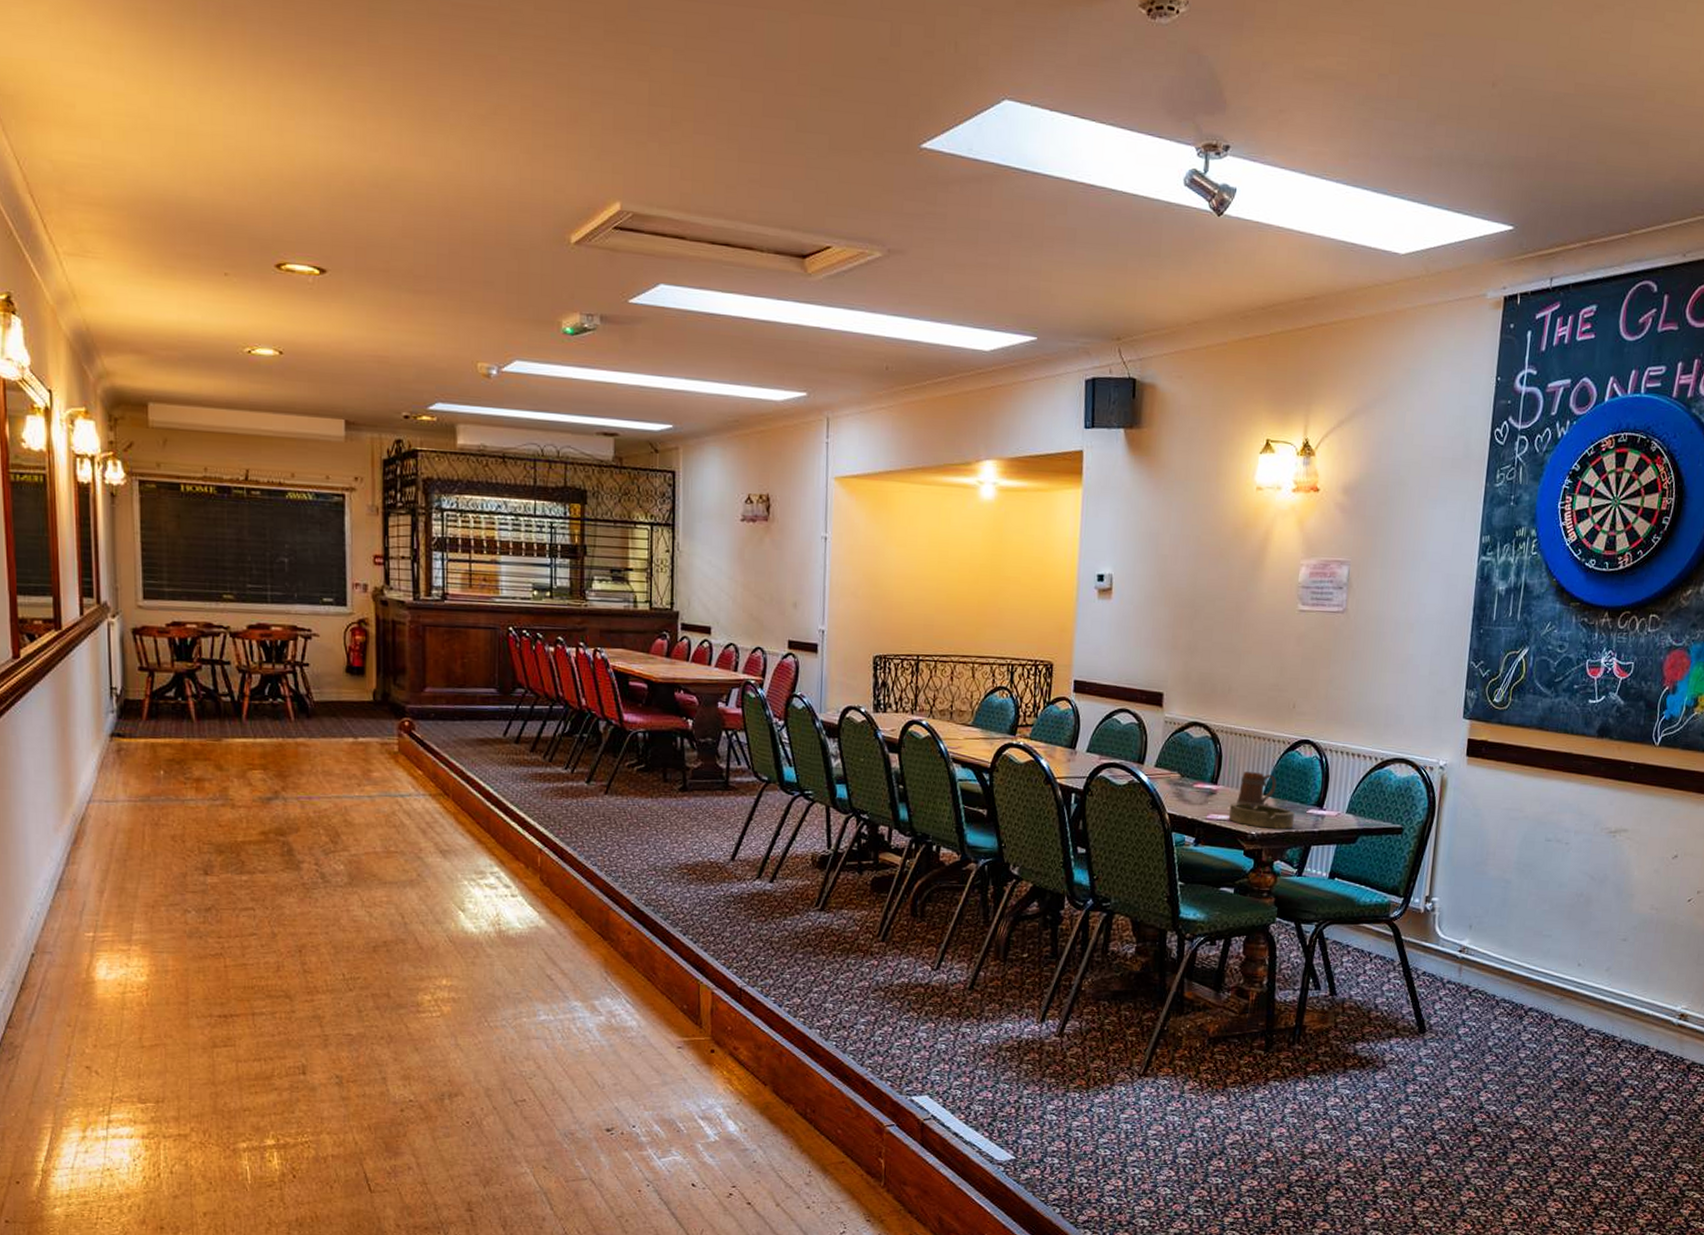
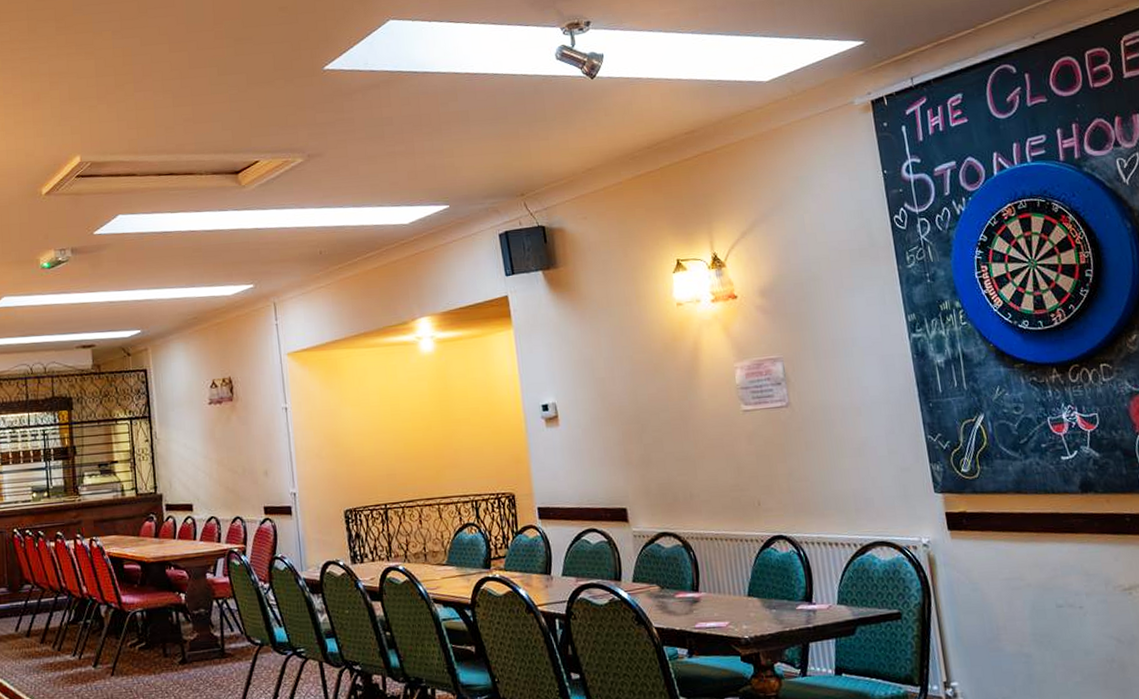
ashtray: present [1228,803,1295,829] -> none [716,606,786,631]
beer mug: present [1237,771,1277,809] -> none [722,574,760,612]

